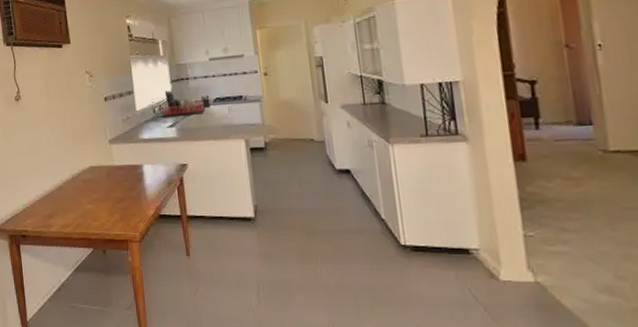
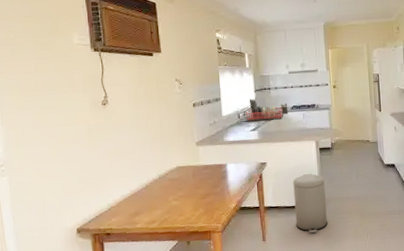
pedal bin: none [219,178,264,250] -> present [293,173,327,233]

